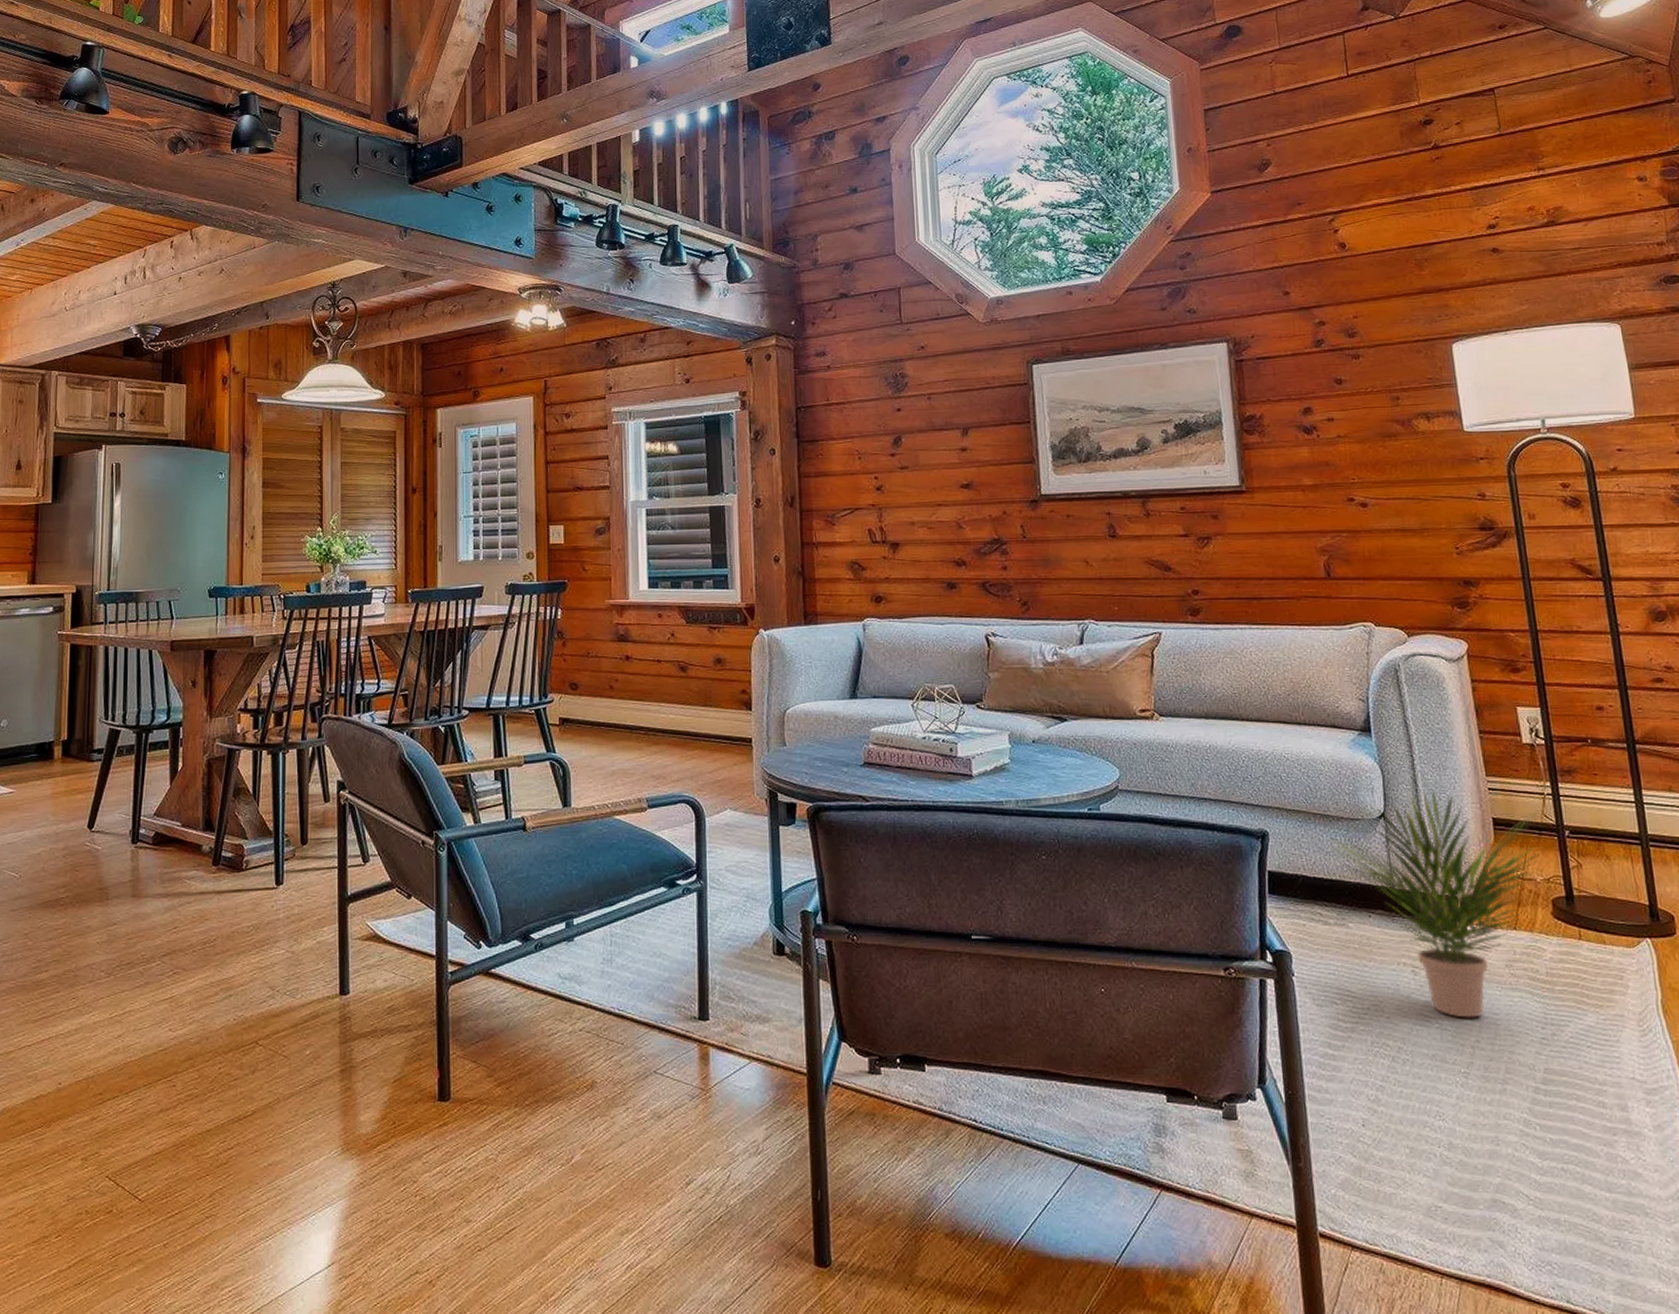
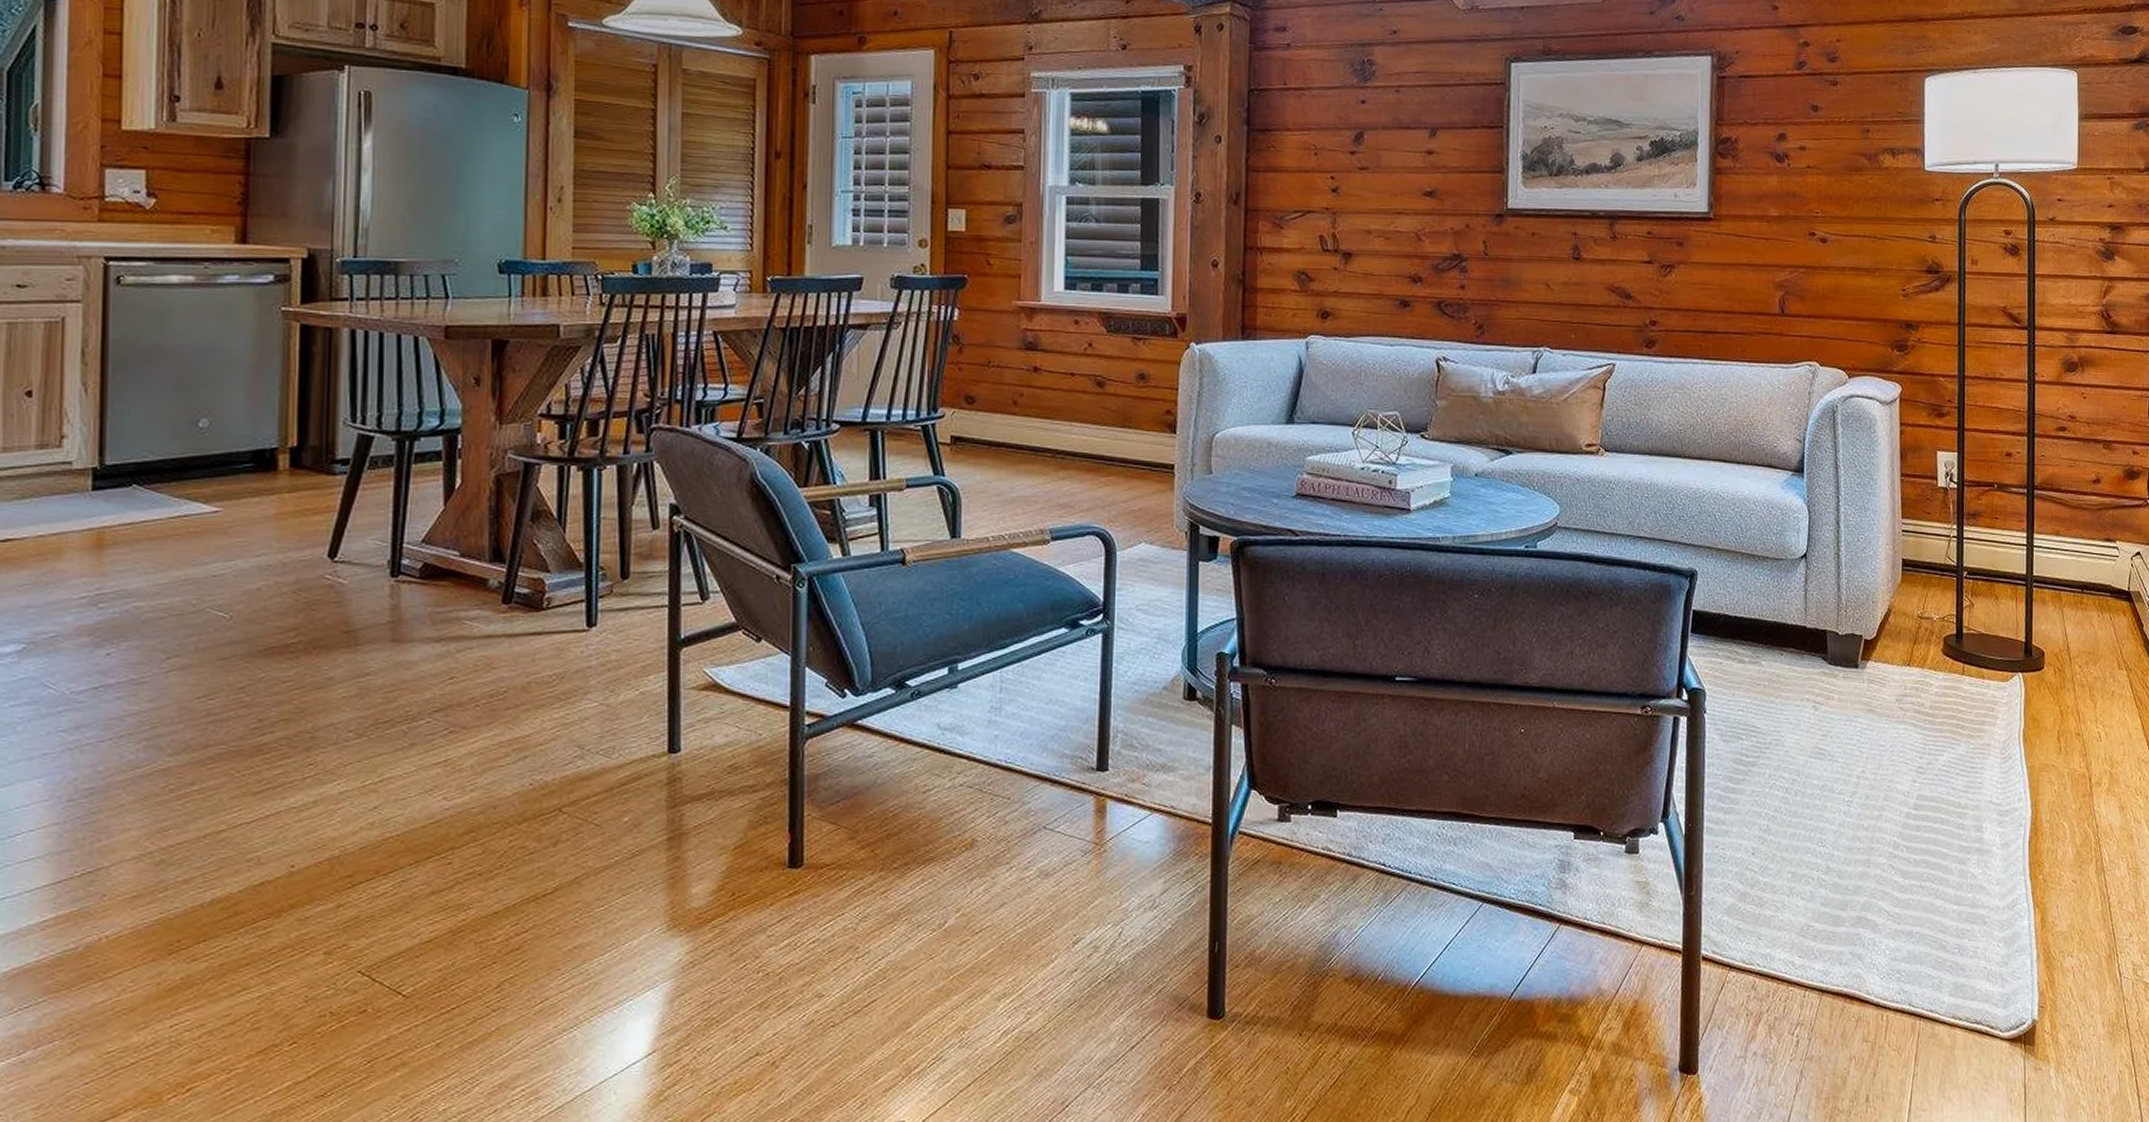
potted plant: present [1330,792,1540,1018] -> none [1754,533,1944,750]

